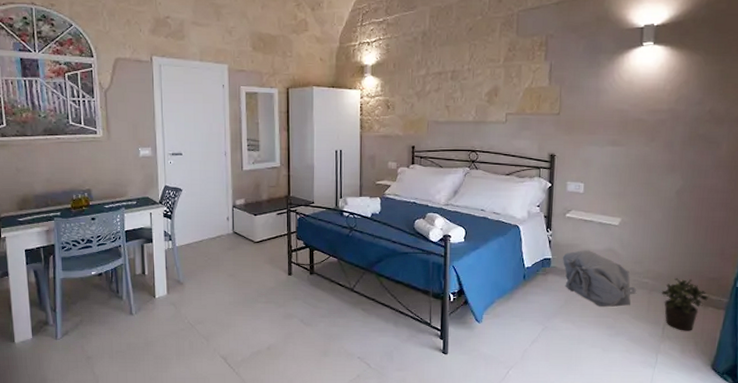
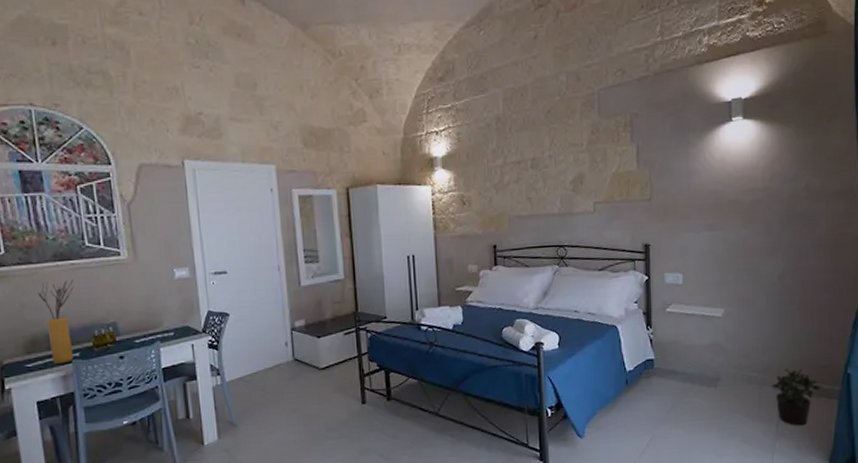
vase: none [30,151,59,221] -> present [37,279,74,365]
duffel bag: present [562,249,636,307] -> none [665,345,746,407]

